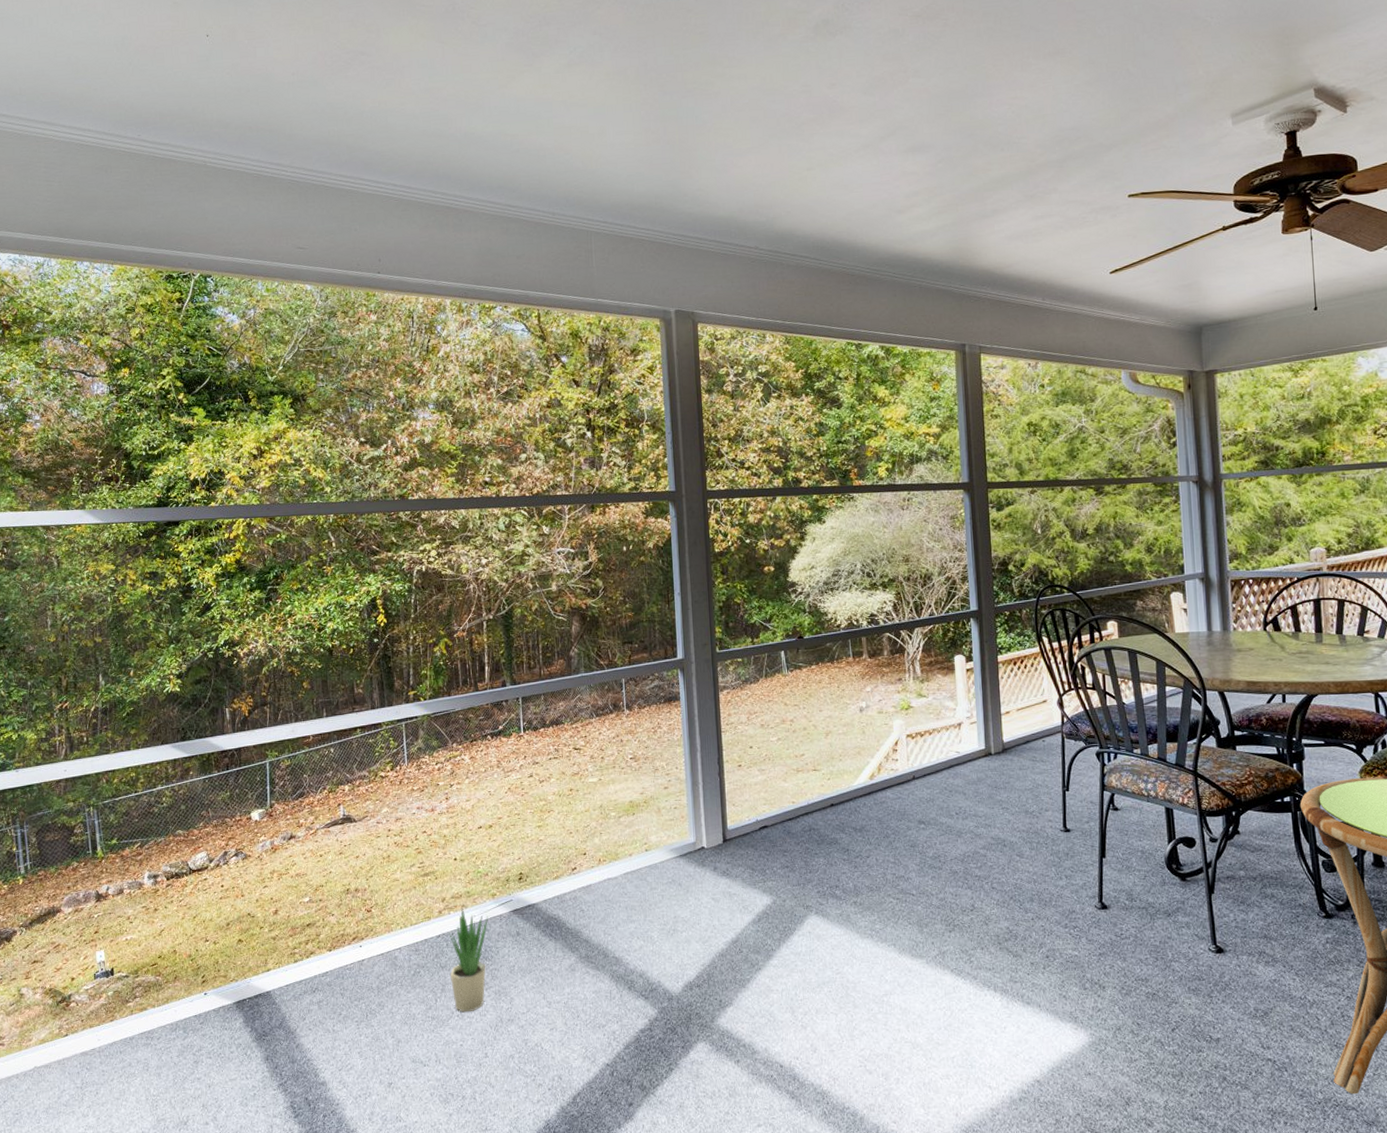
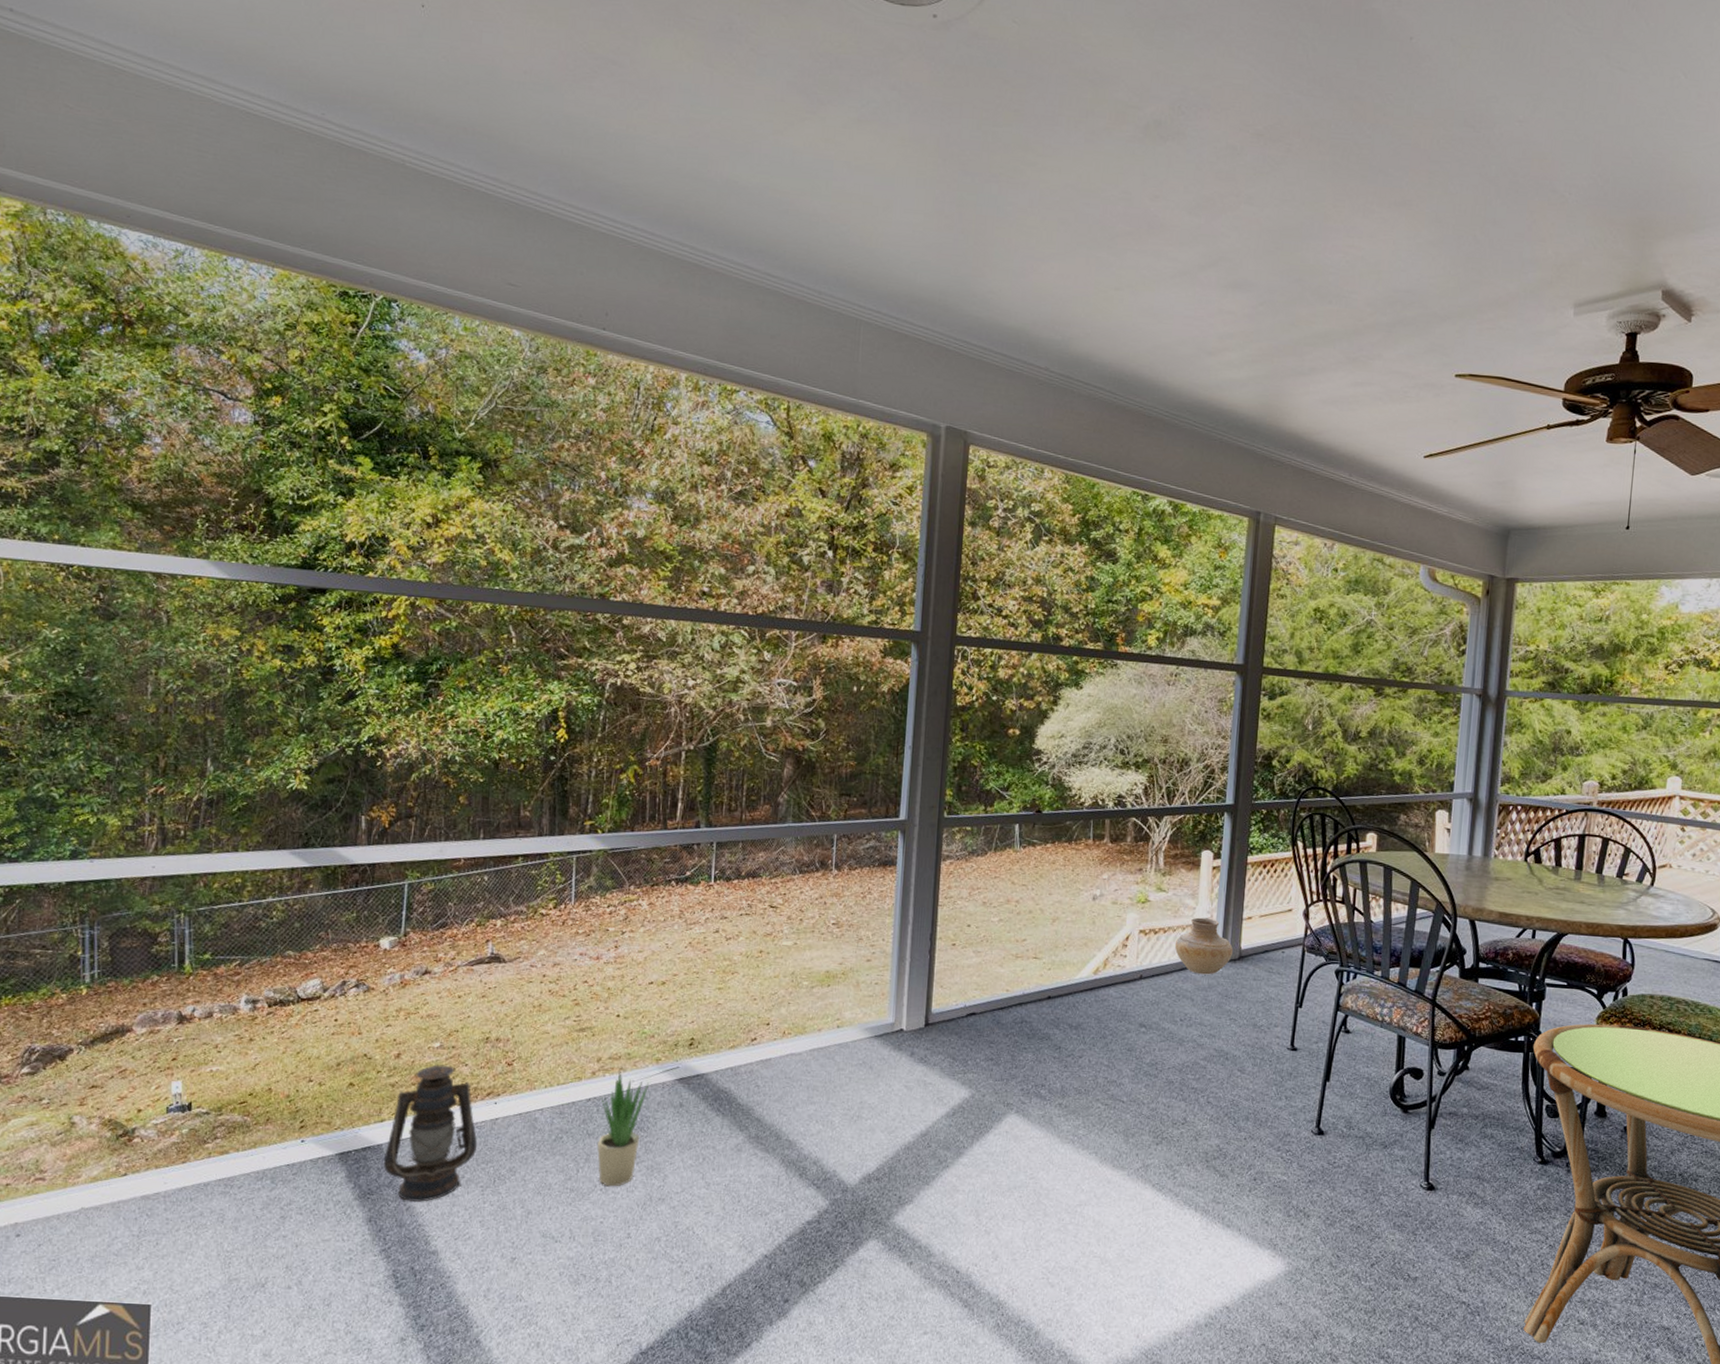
lantern: none [273,916,350,1040] -> present [383,1064,478,1203]
vase: none [941,717,996,770] -> present [1174,917,1233,975]

